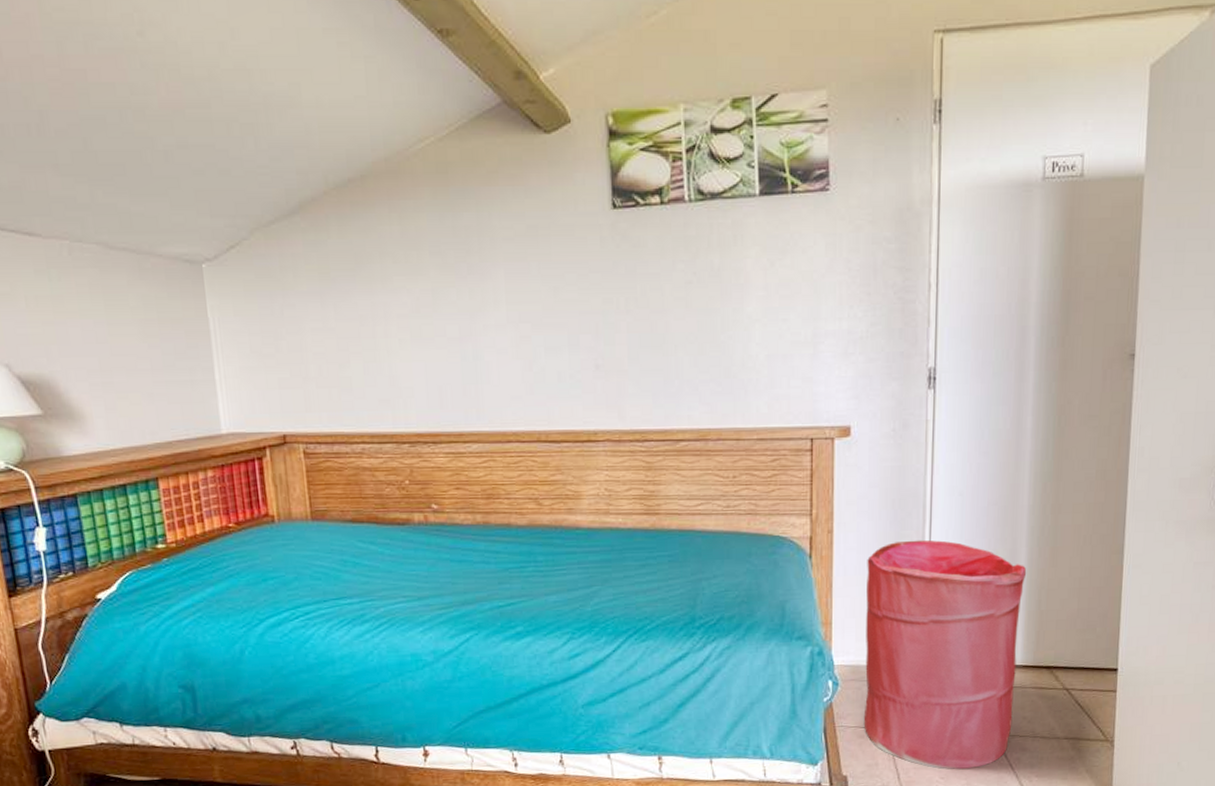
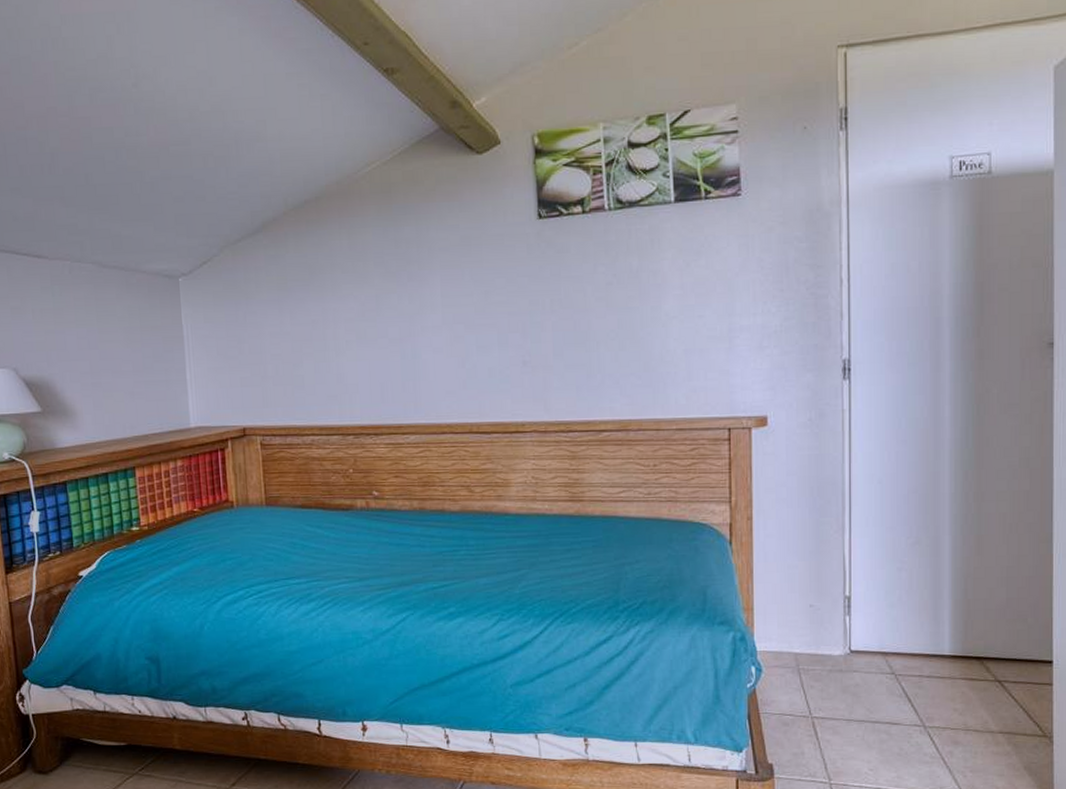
laundry hamper: present [863,539,1027,769] -> none [787,527,951,761]

